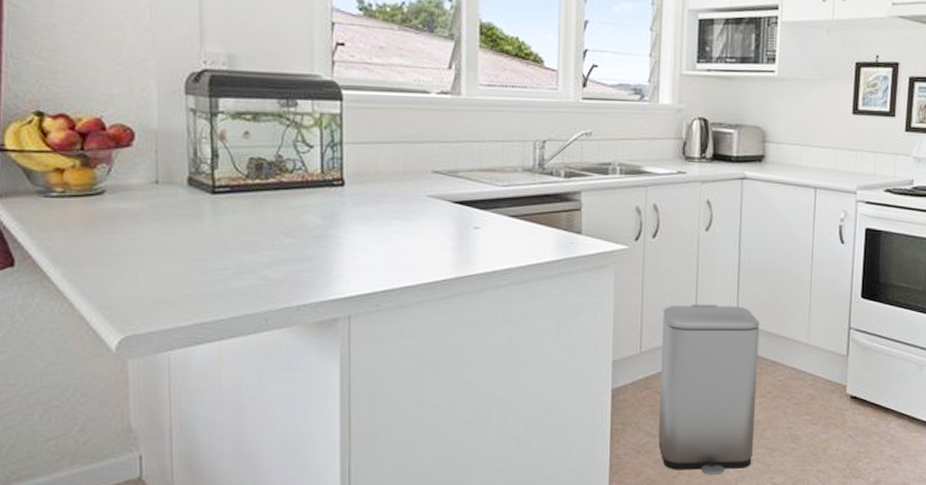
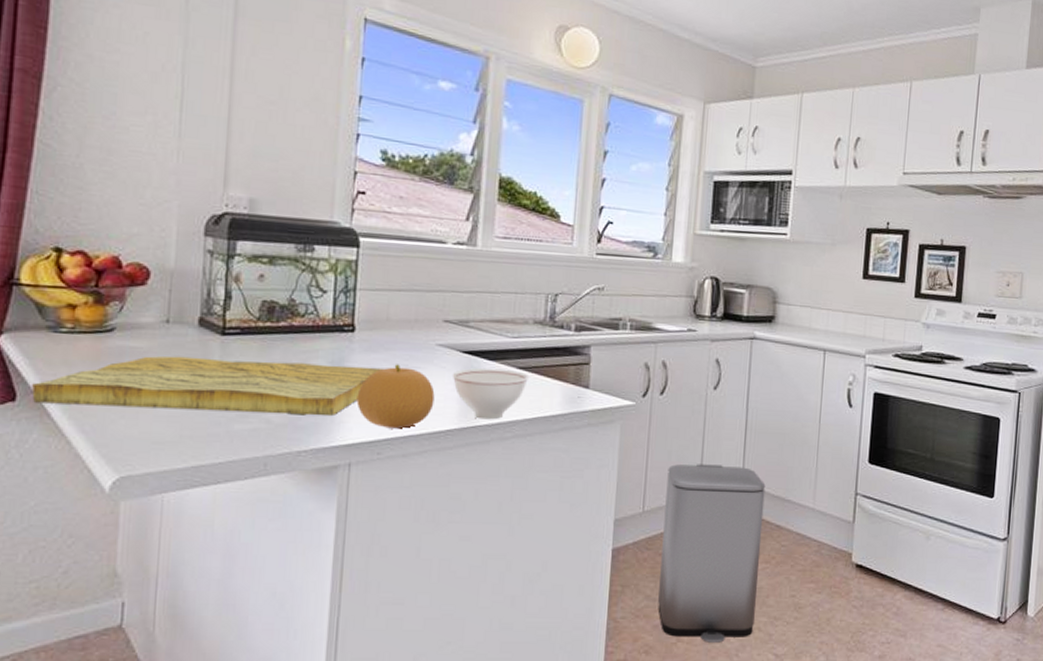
cutting board: none [29,216,377,271] -> present [32,356,384,417]
fruit: none [351,217,428,281] -> present [356,364,435,429]
bowl: none [444,217,520,269] -> present [452,368,528,420]

